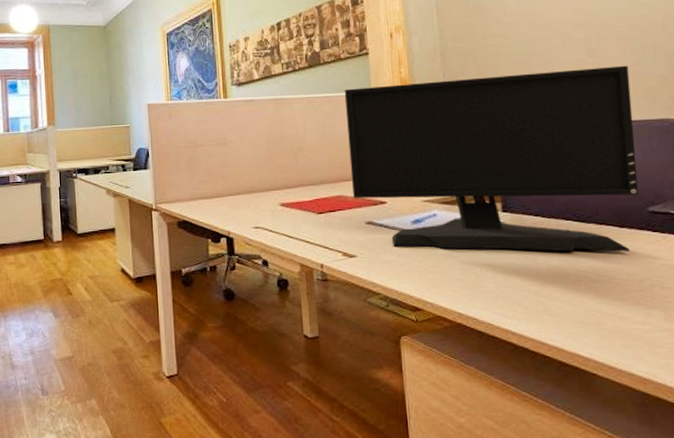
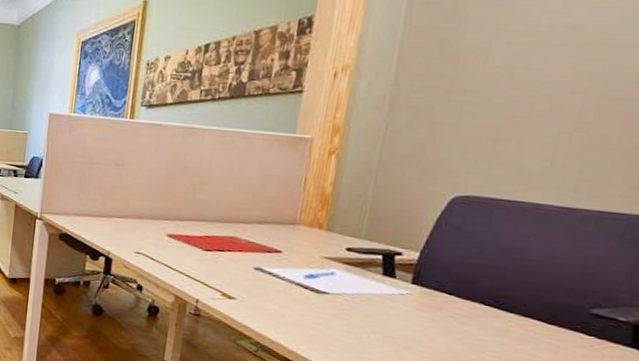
computer monitor: present [344,65,638,252] -> none [247,127,627,350]

